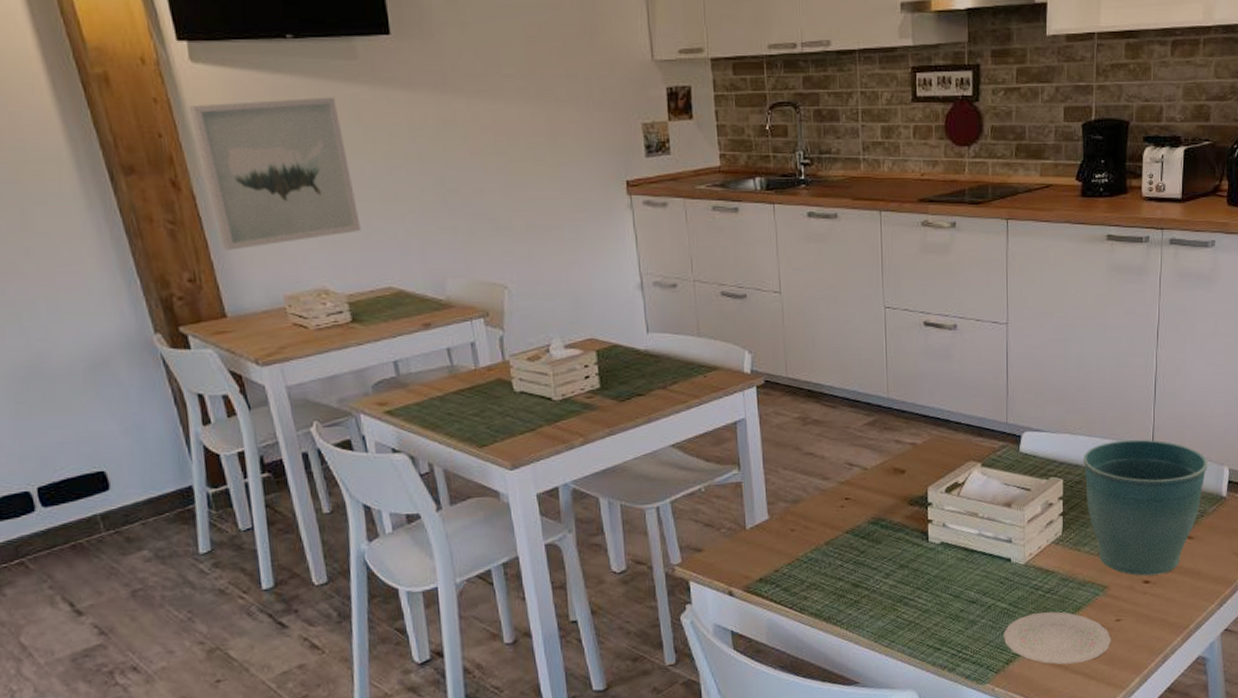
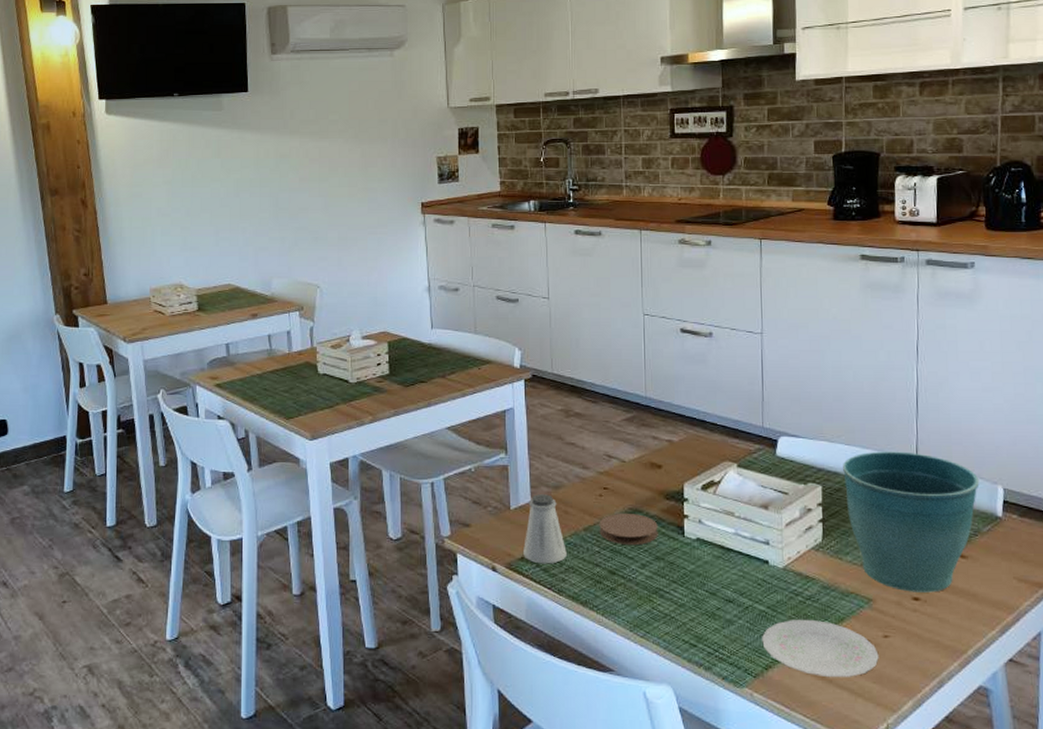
wall art: present [188,97,361,251] -> none [100,138,212,253]
saltshaker: none [762,510,808,584] -> present [524,494,567,564]
coaster: none [841,522,902,556] -> present [599,512,658,545]

